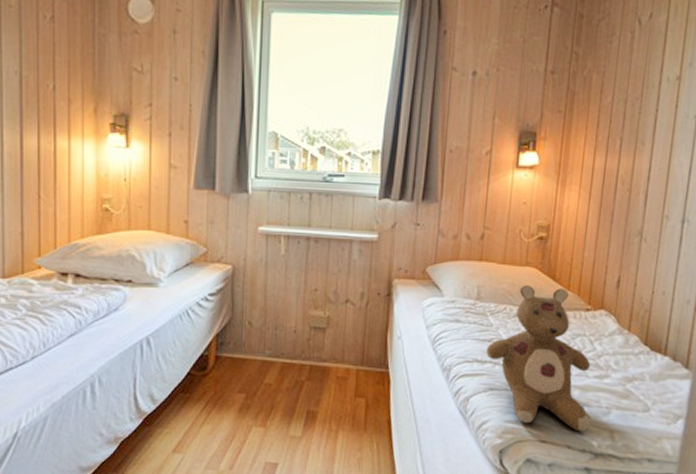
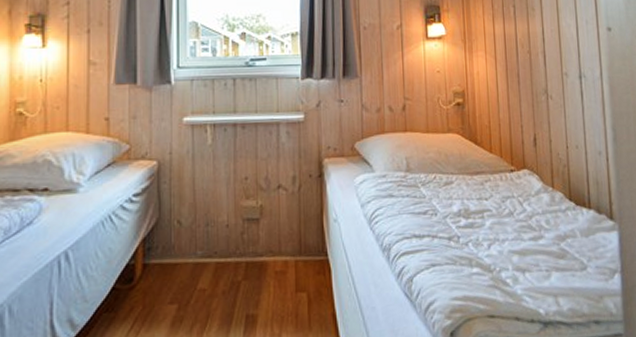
stuffed bear: present [486,284,591,432] -> none [423,151,534,301]

